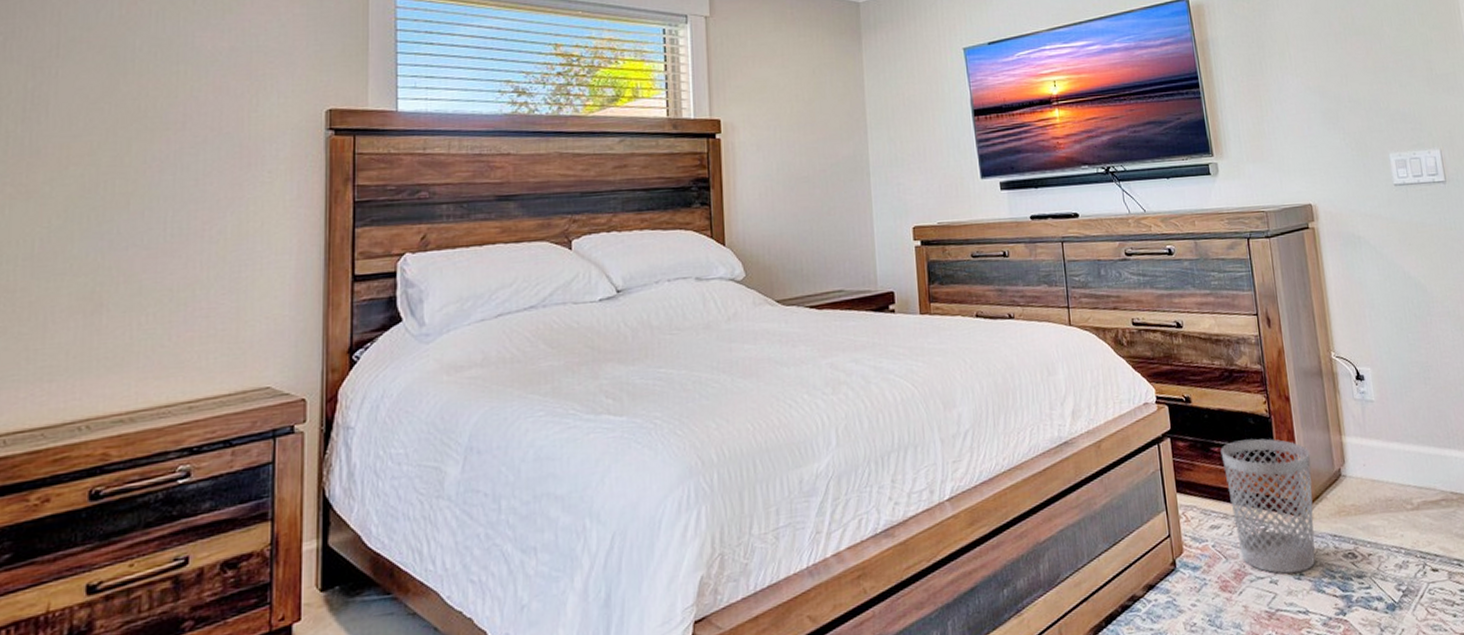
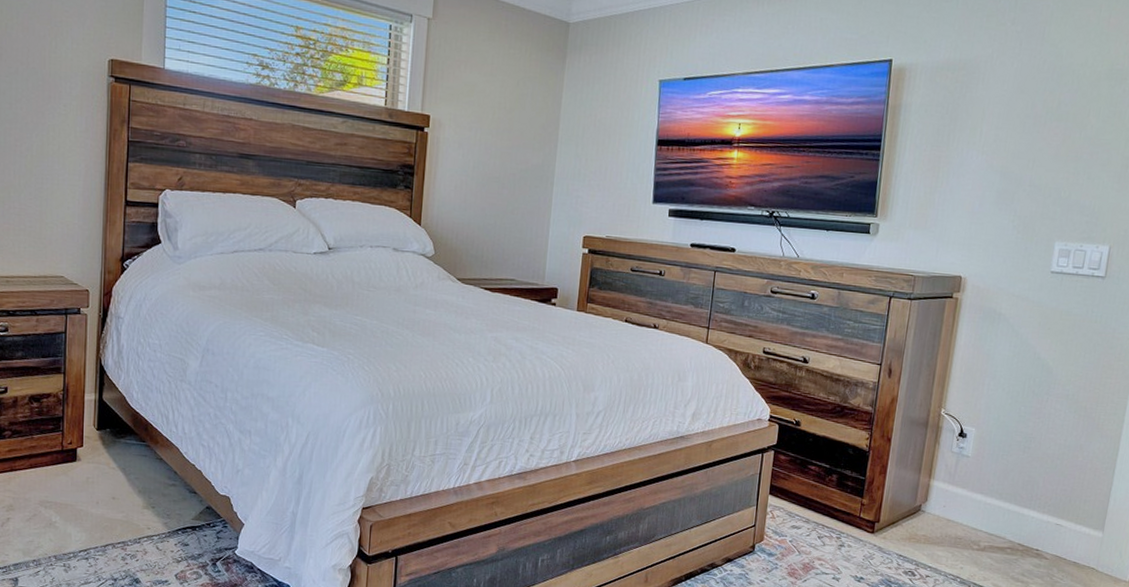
wastebasket: present [1220,438,1315,574] -> none [813,464,898,577]

